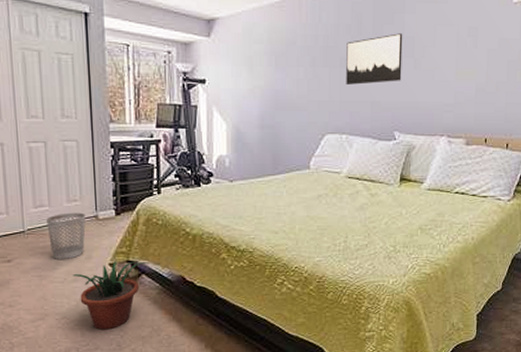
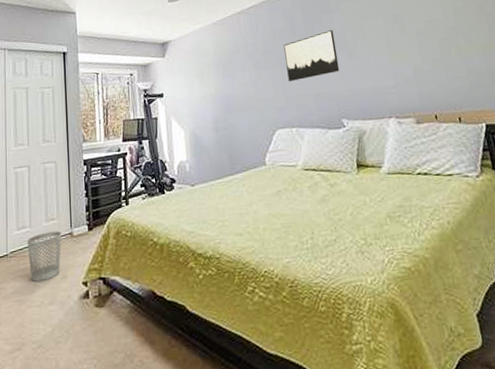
potted plant: present [72,261,149,330] -> none [48,277,120,359]

